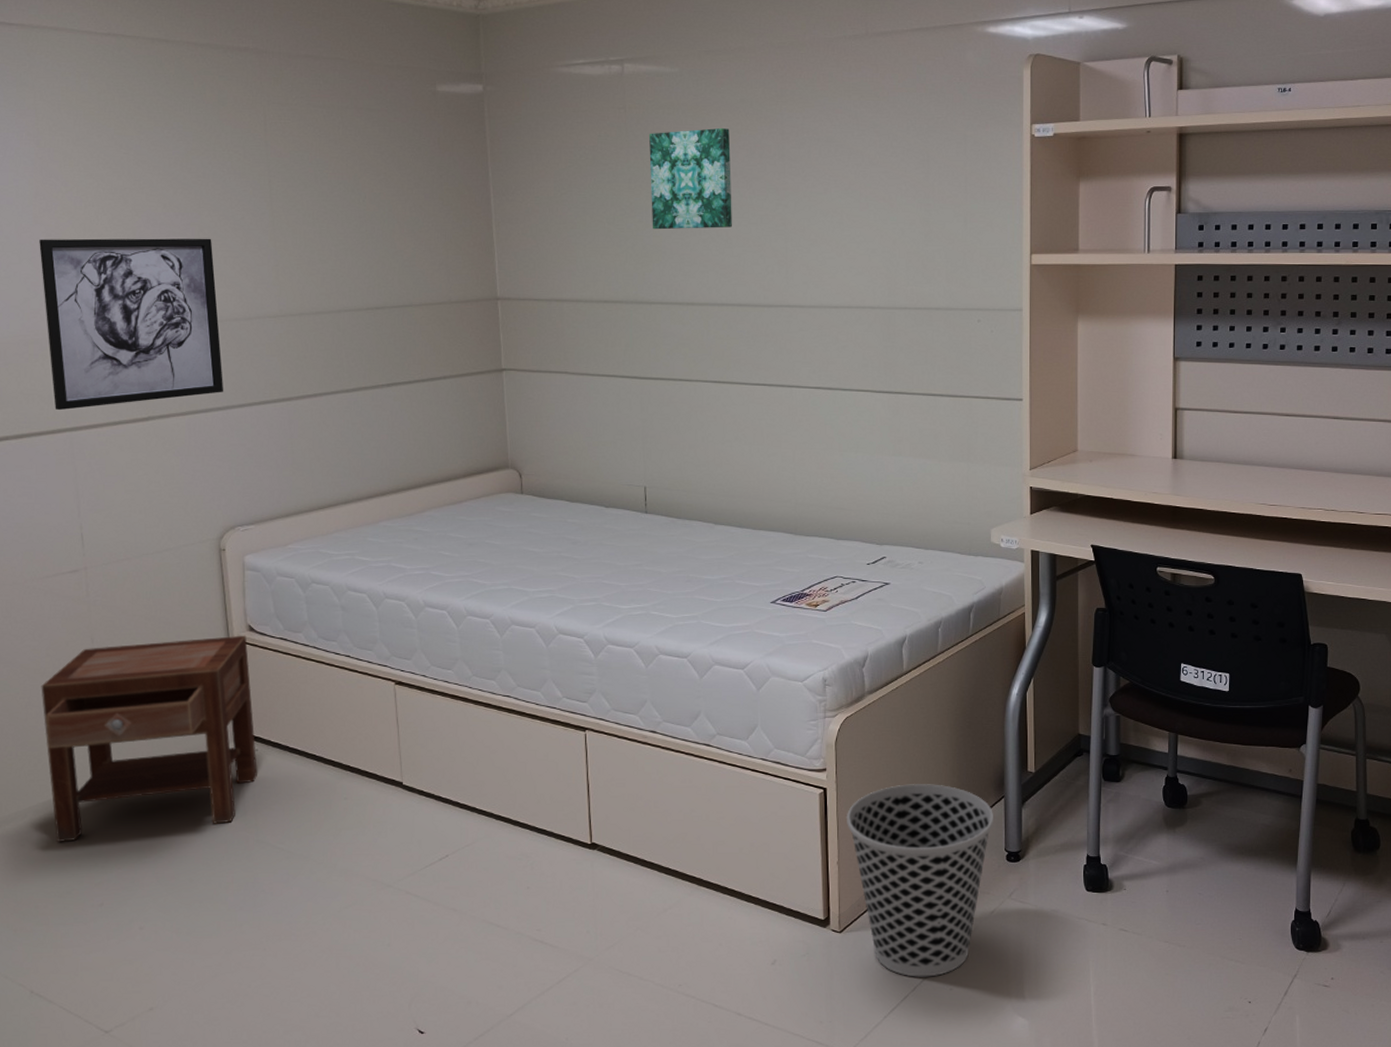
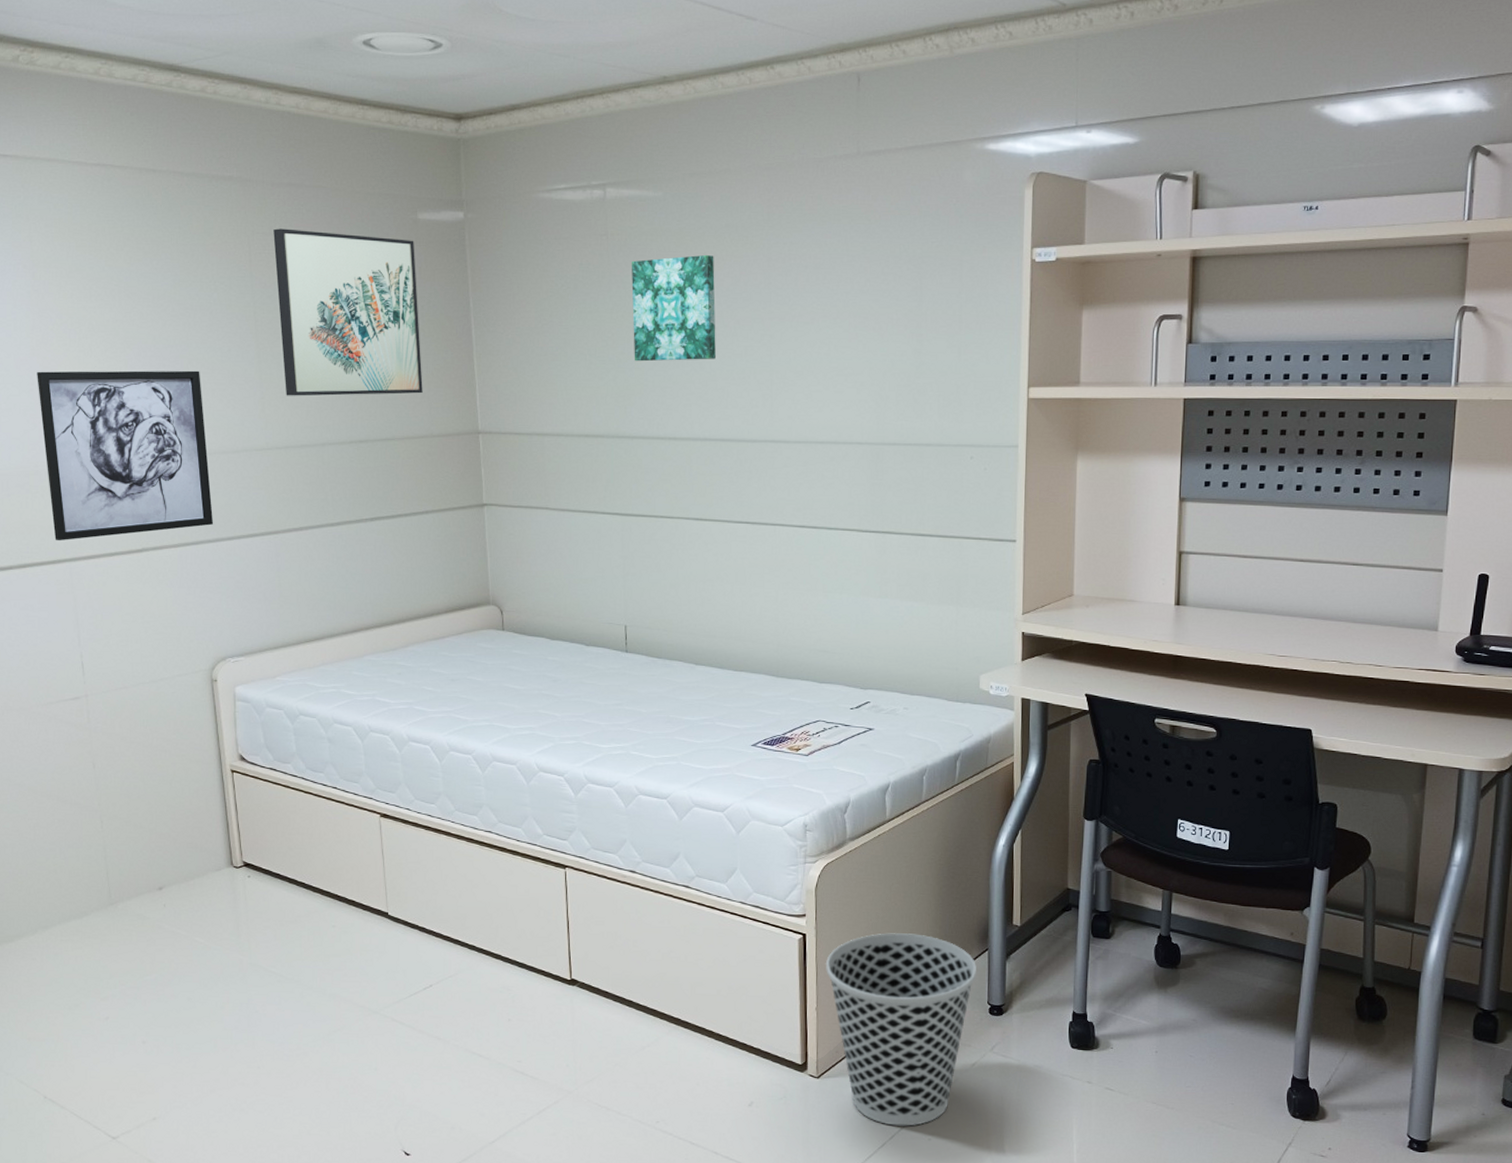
nightstand: present [41,635,257,842] -> none [47,764,250,958]
wall art: none [289,99,441,264] -> present [273,228,423,396]

